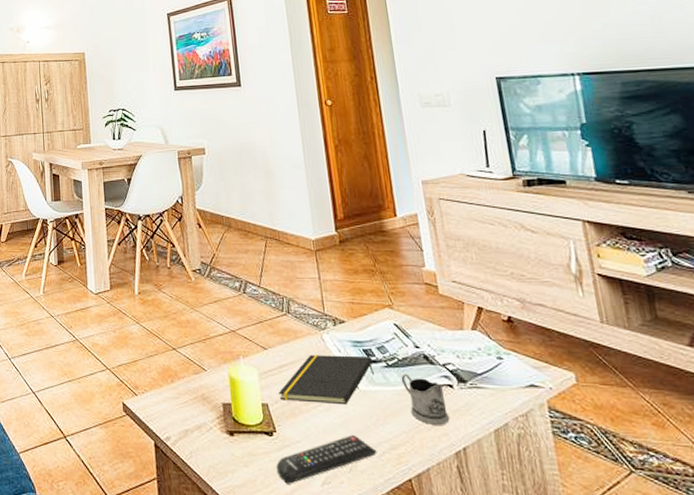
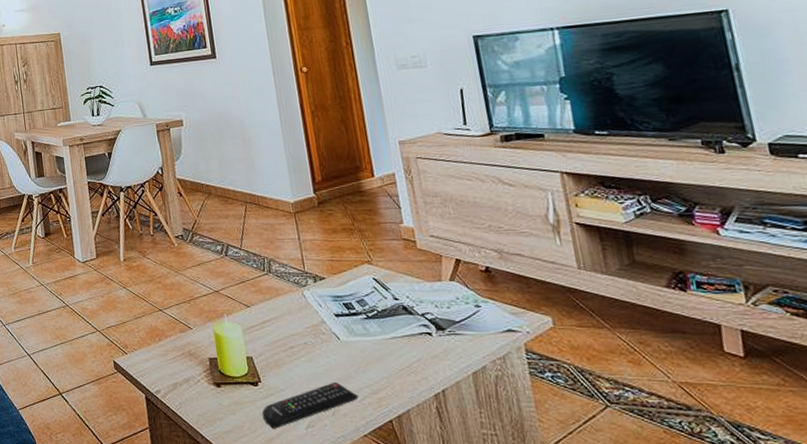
notepad: present [279,354,374,404] -> none [262,309,354,354]
tea glass holder: present [401,373,450,425] -> none [381,324,429,370]

